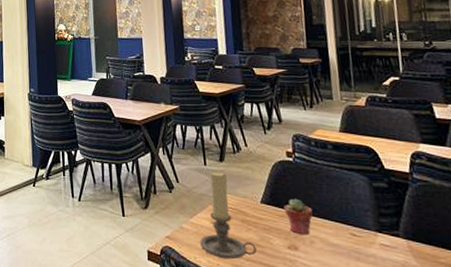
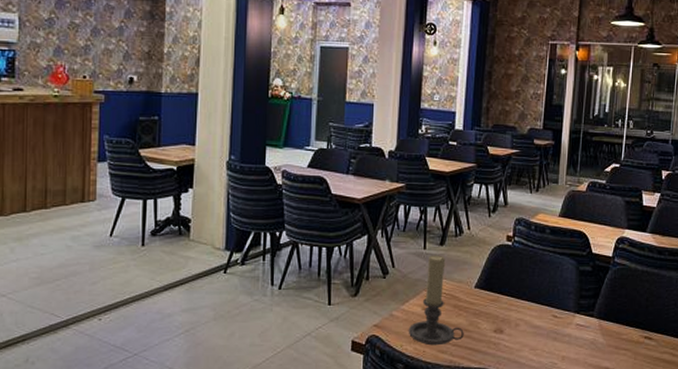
potted succulent: present [284,198,313,236] -> none [496,282,522,319]

